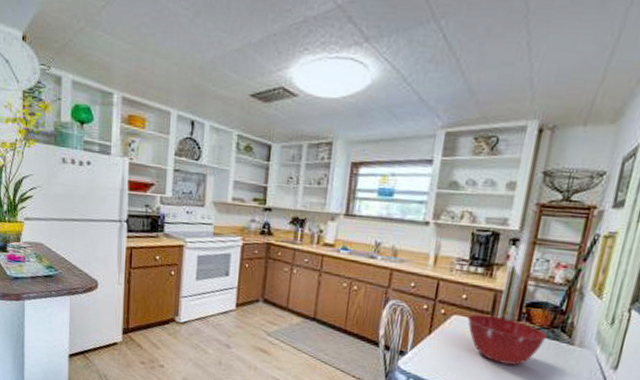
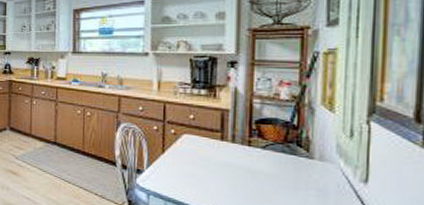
mixing bowl: present [467,314,548,365] -> none [197,132,283,181]

